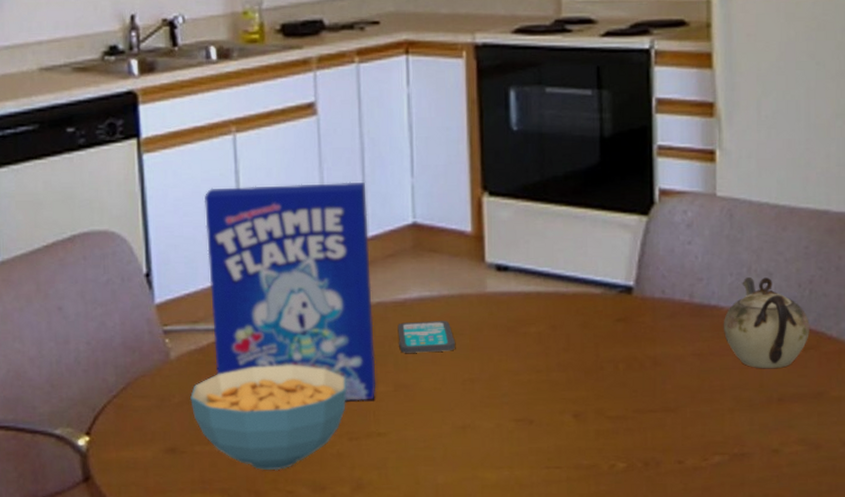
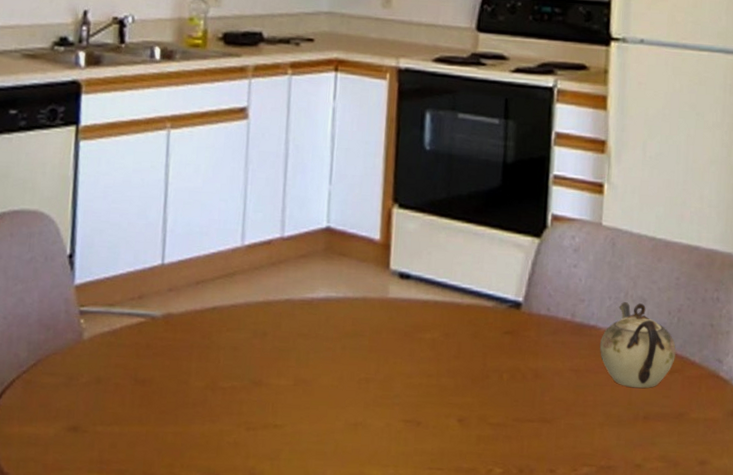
cereal bowl: present [190,365,347,471] -> none [98,352,250,456]
cereal box: present [204,182,376,400] -> none [126,178,286,392]
smartphone: present [398,321,456,353] -> none [302,320,356,351]

